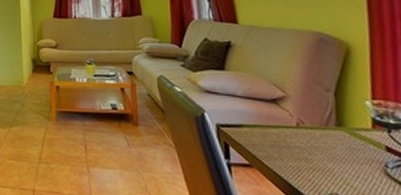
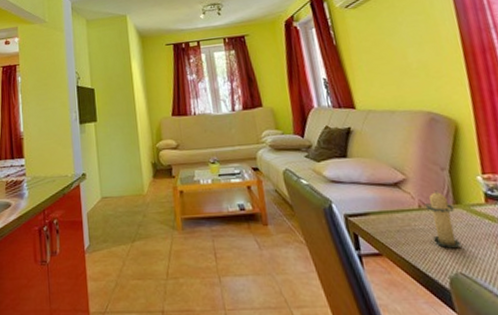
candle: none [303,111,341,169] -> present [424,190,462,248]

